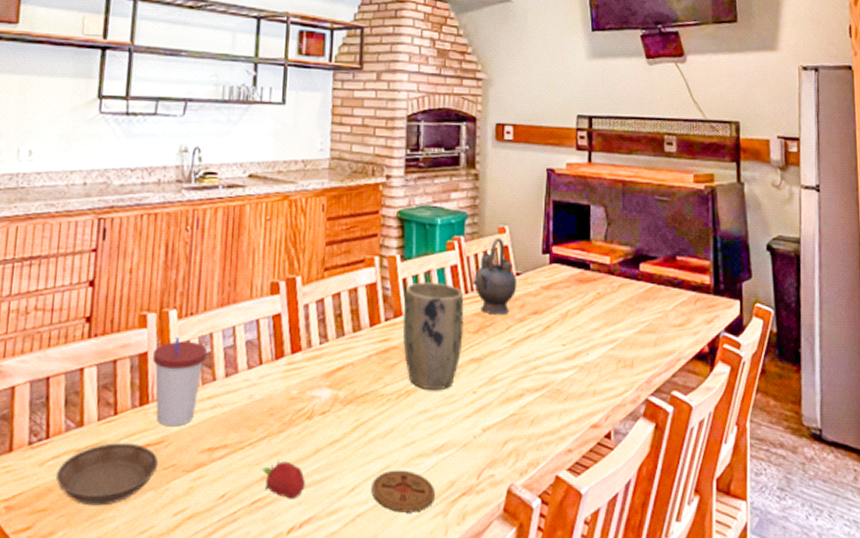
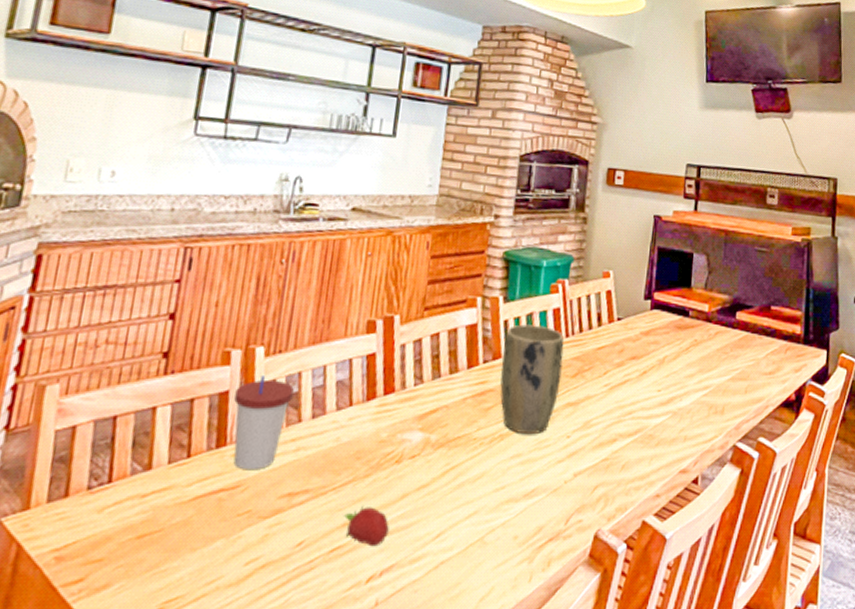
saucer: present [56,442,158,506] -> none [116,487,232,555]
coaster: present [371,470,435,513] -> none [457,515,522,559]
teapot: present [473,237,517,315] -> none [574,282,618,360]

